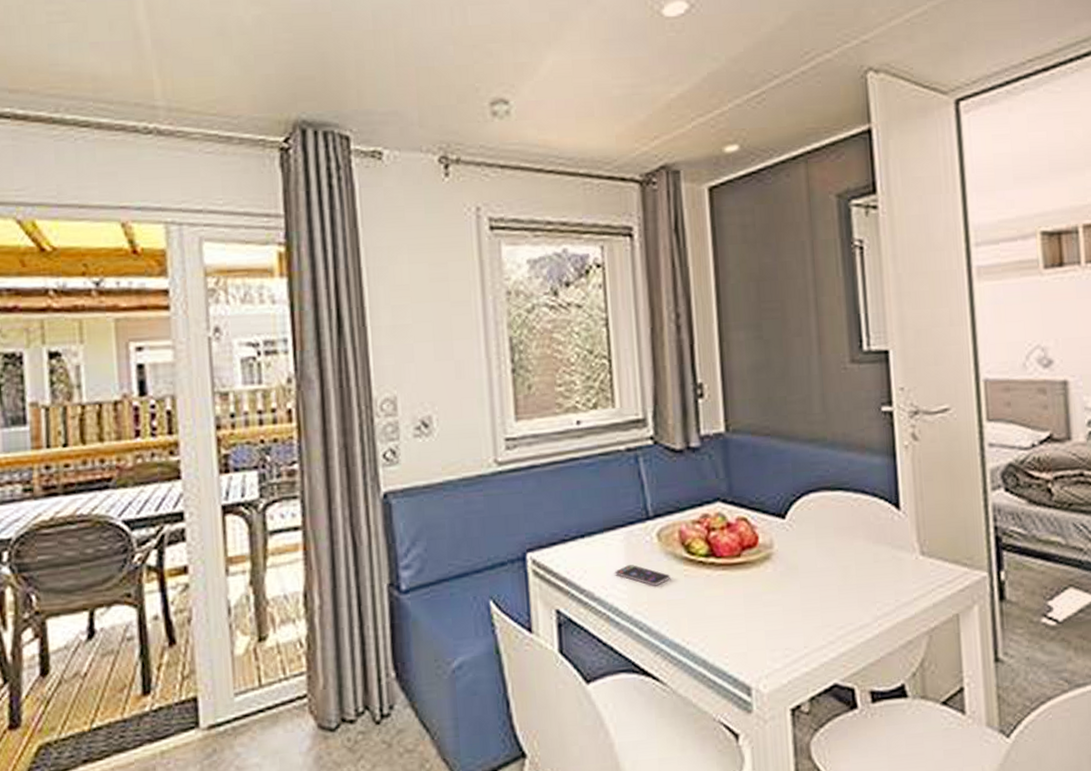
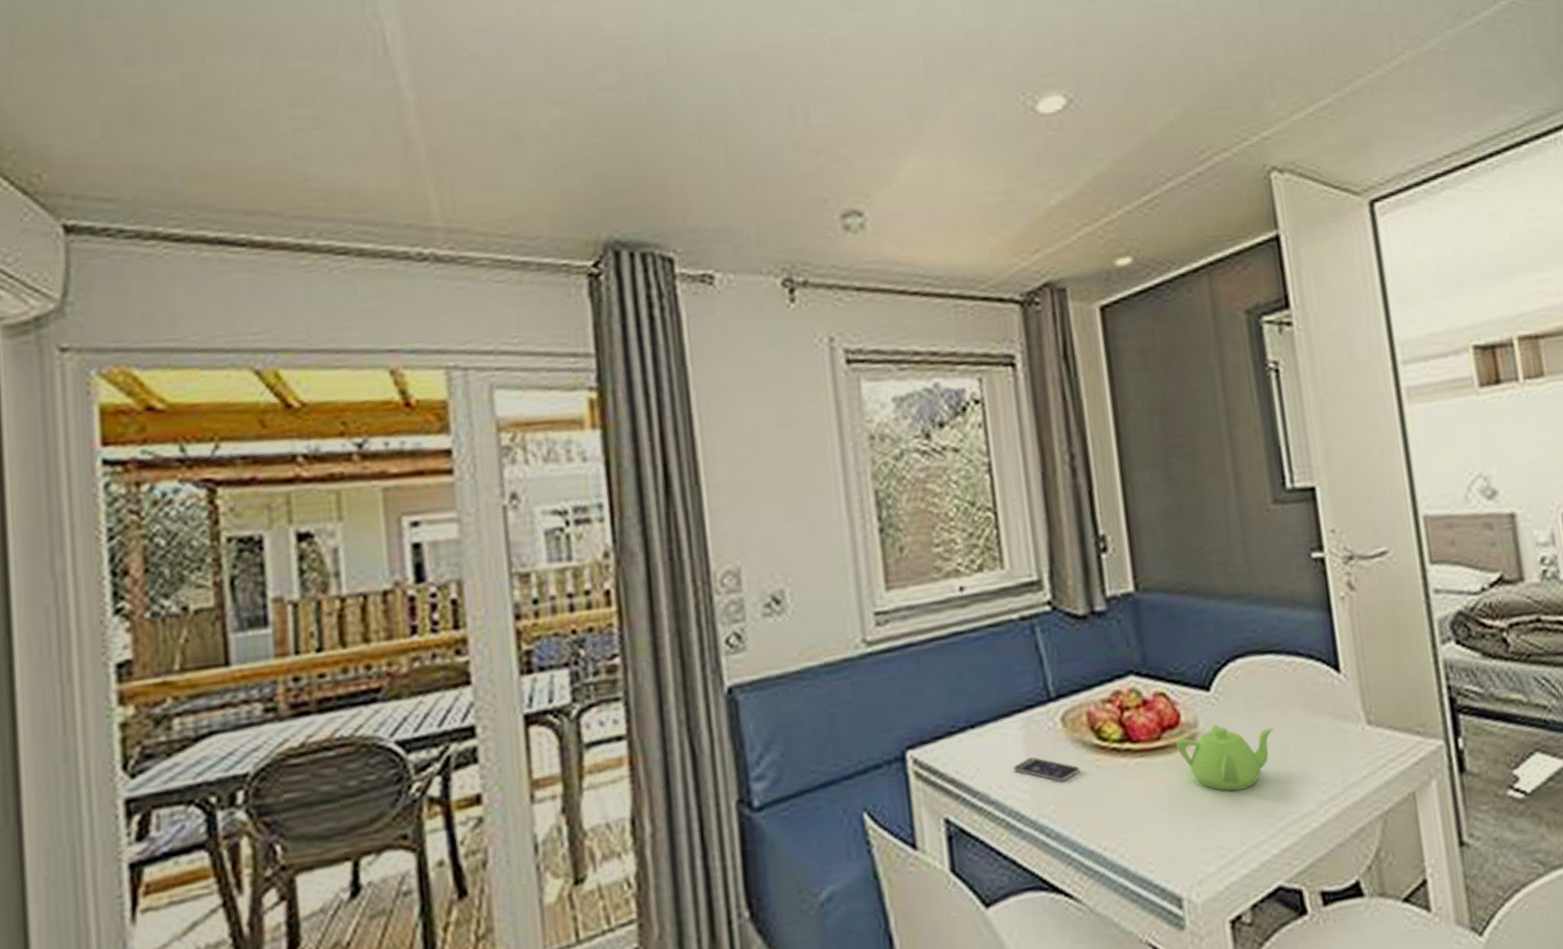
teapot: none [754,547,839,603] -> present [1176,724,1274,792]

